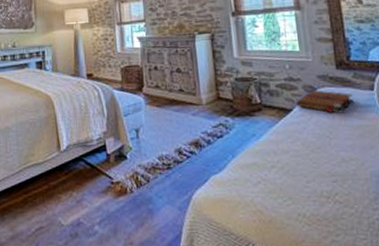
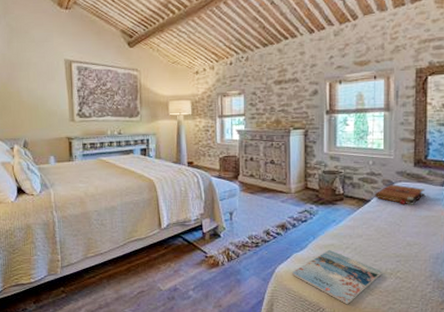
magazine: none [211,169,318,238] -> present [291,249,383,305]

